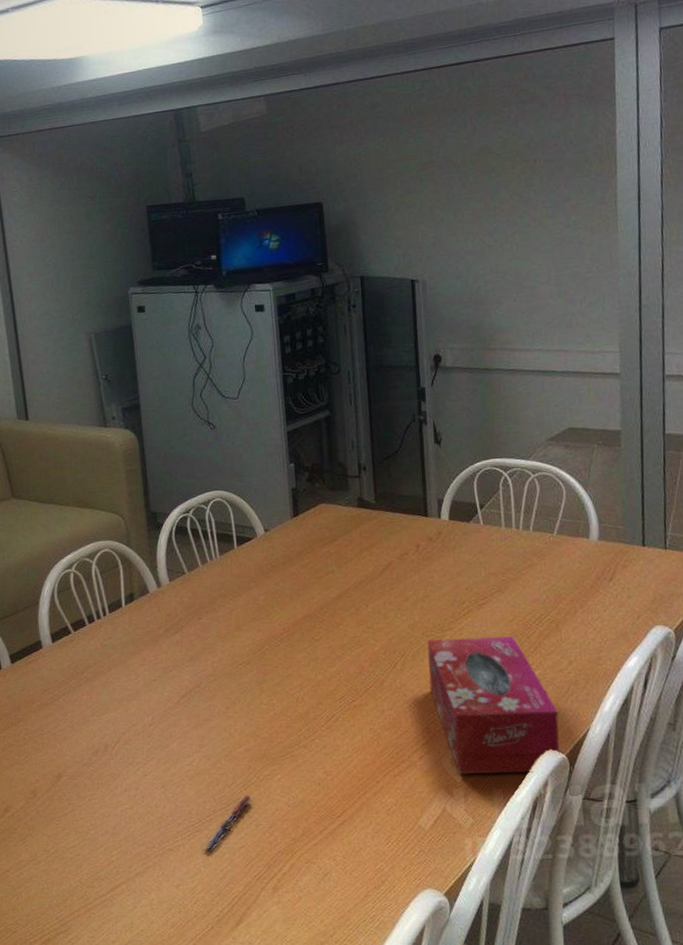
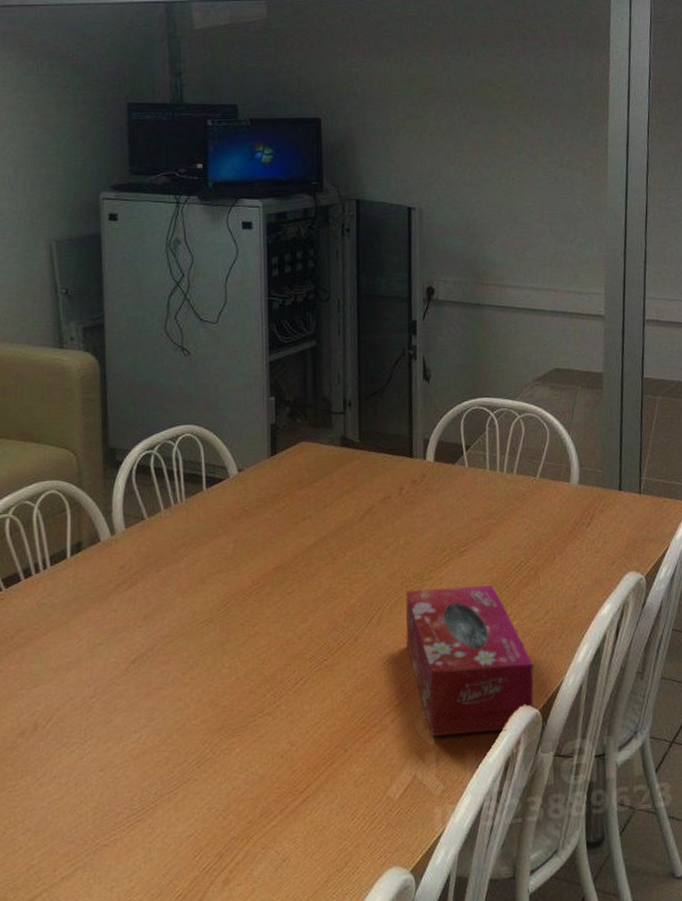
pen: present [204,794,252,851] -> none [146,773,206,843]

